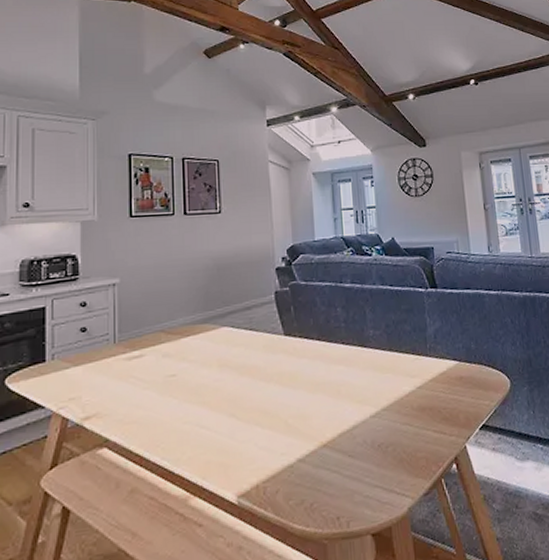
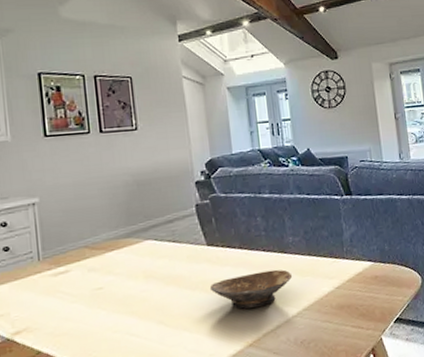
bowl: none [284,364,372,406] -> present [209,269,293,309]

